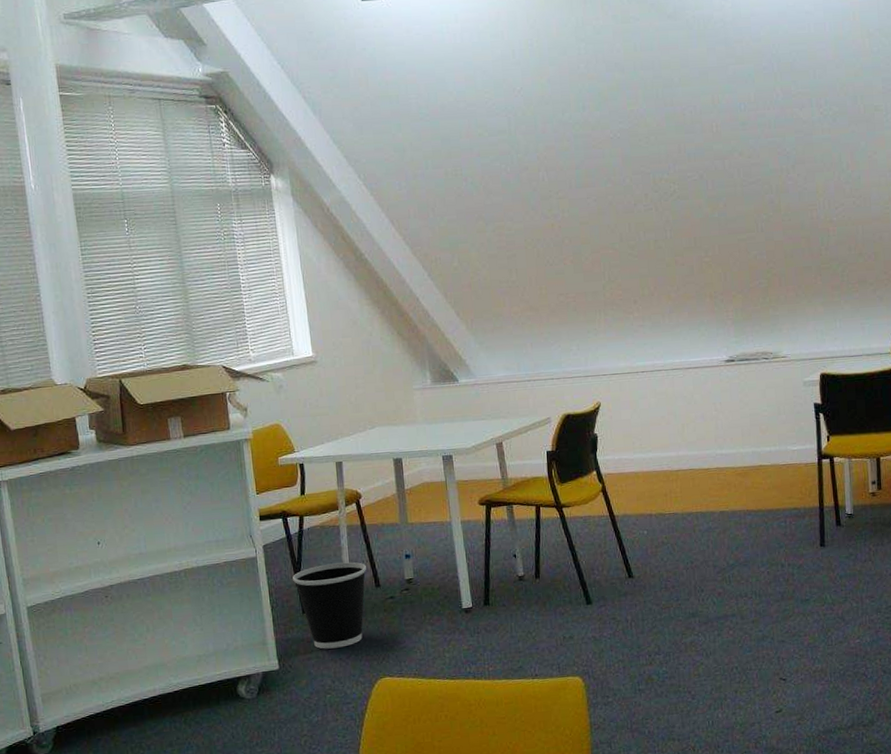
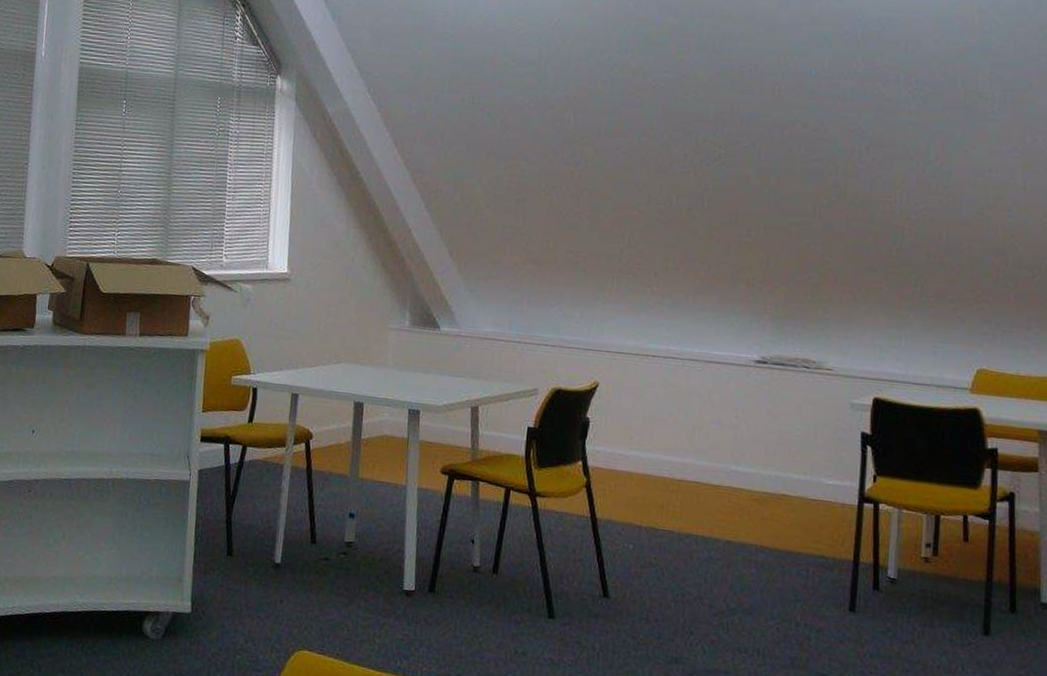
wastebasket: present [293,562,366,649] -> none [223,505,304,605]

